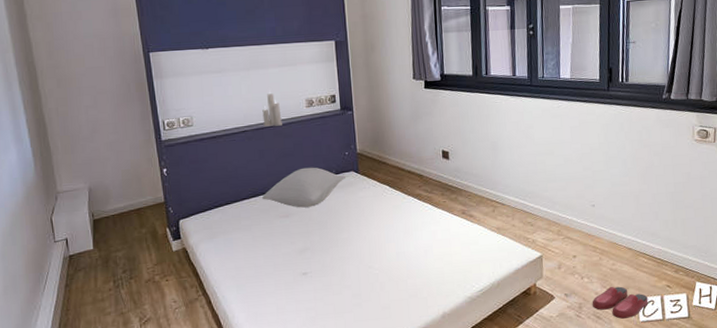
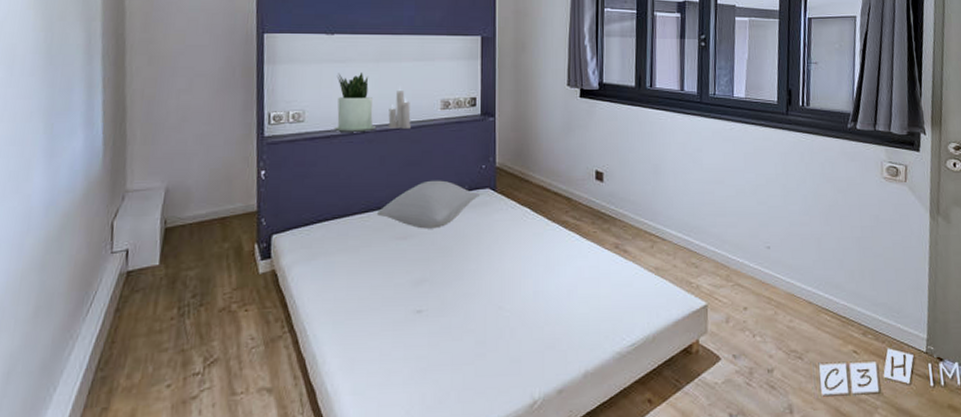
planter: none [215,79,254,133] -> present [334,72,377,133]
slippers: present [592,286,648,319] -> none [765,349,832,390]

